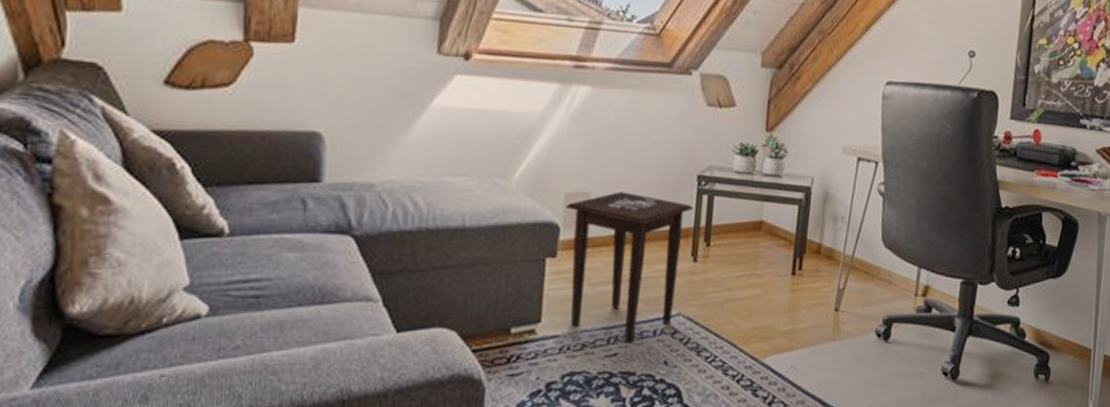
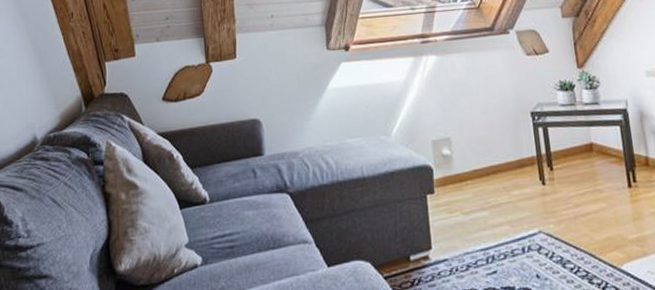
side table: present [565,192,694,343] -> none [434,133,536,261]

